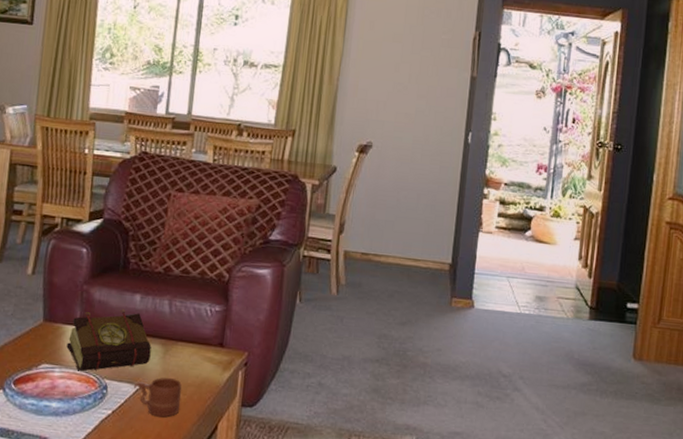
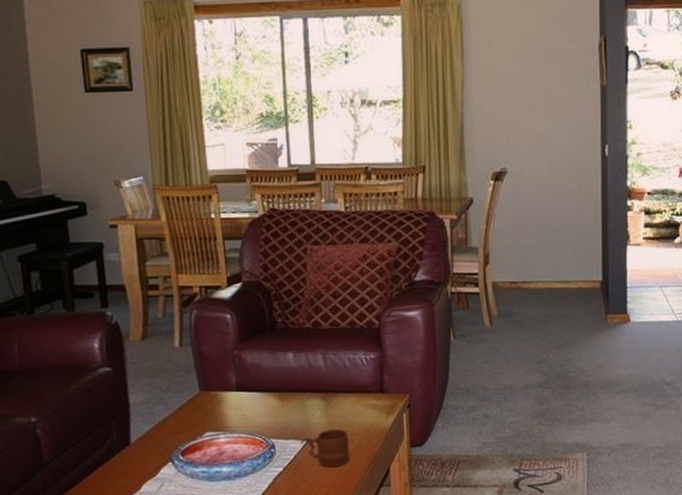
book: present [66,309,151,372] -> none [227,369,313,435]

